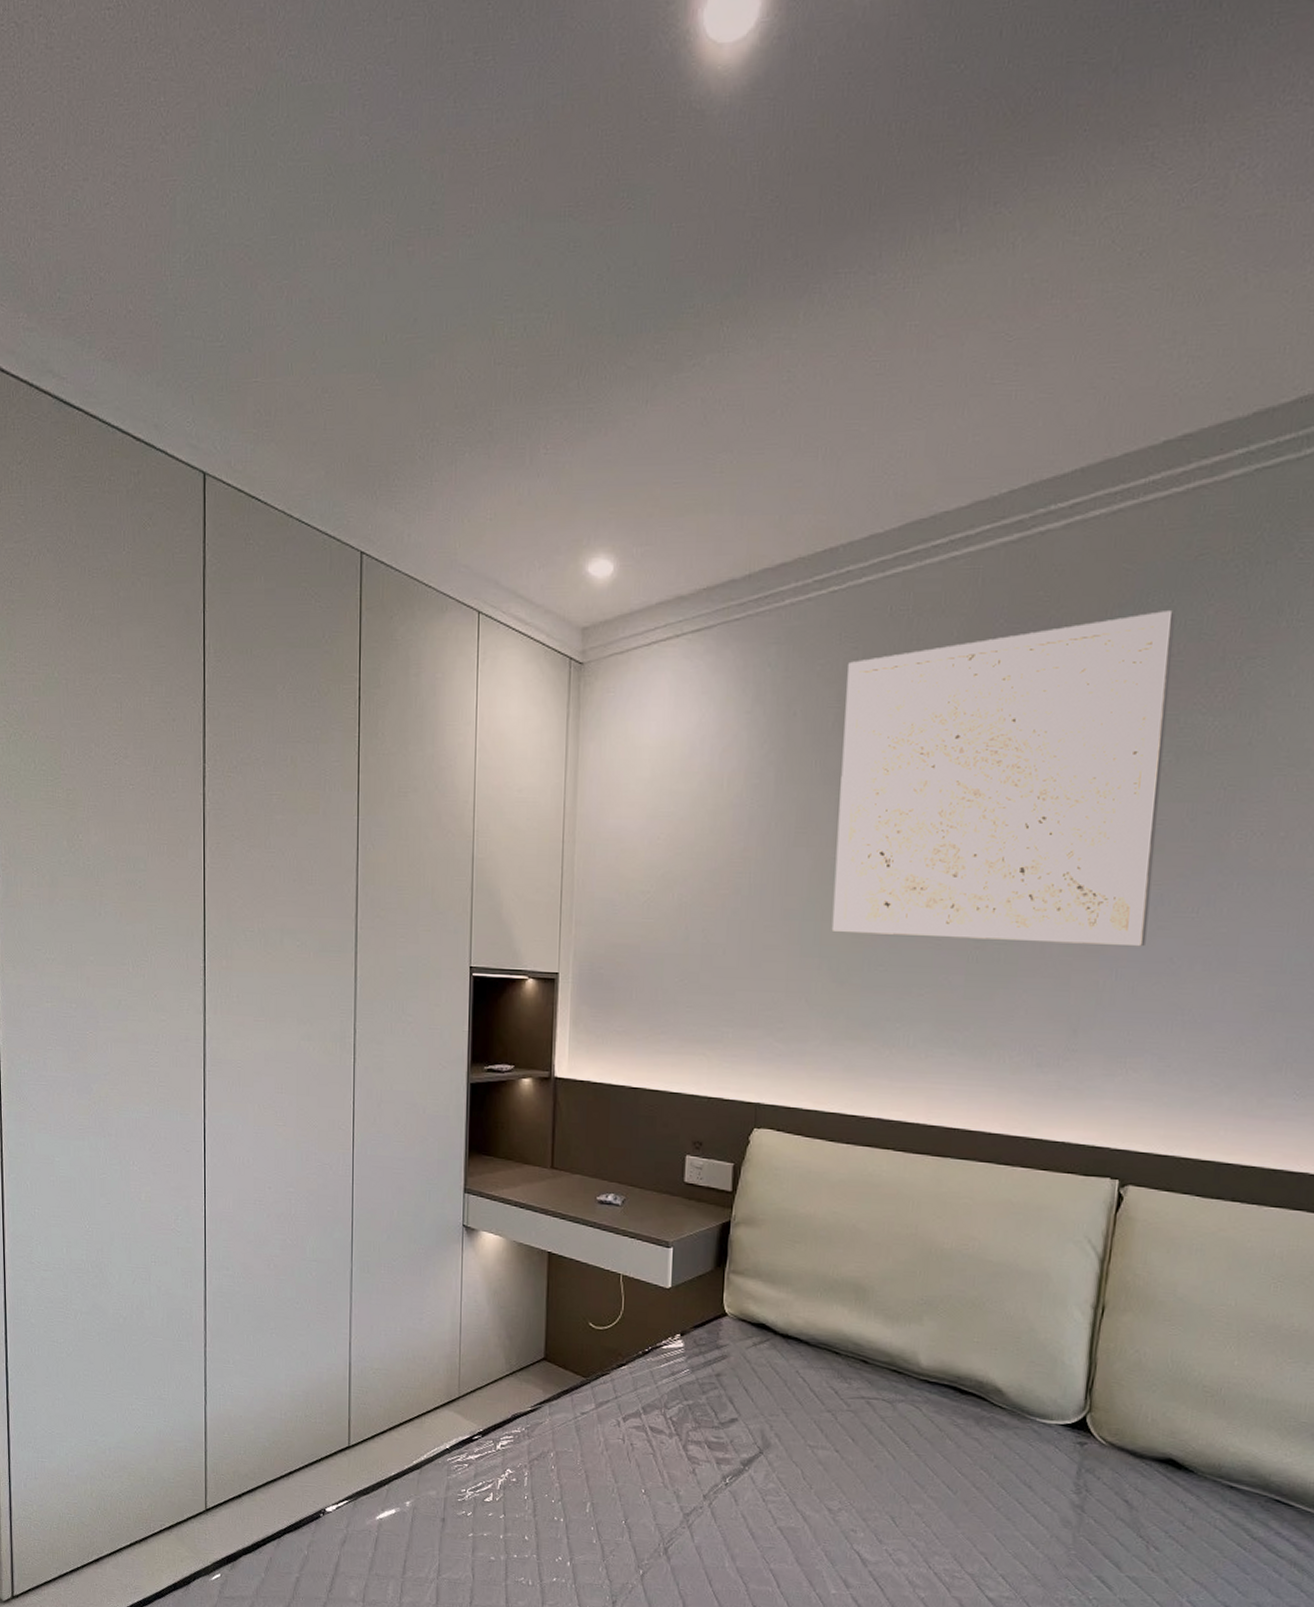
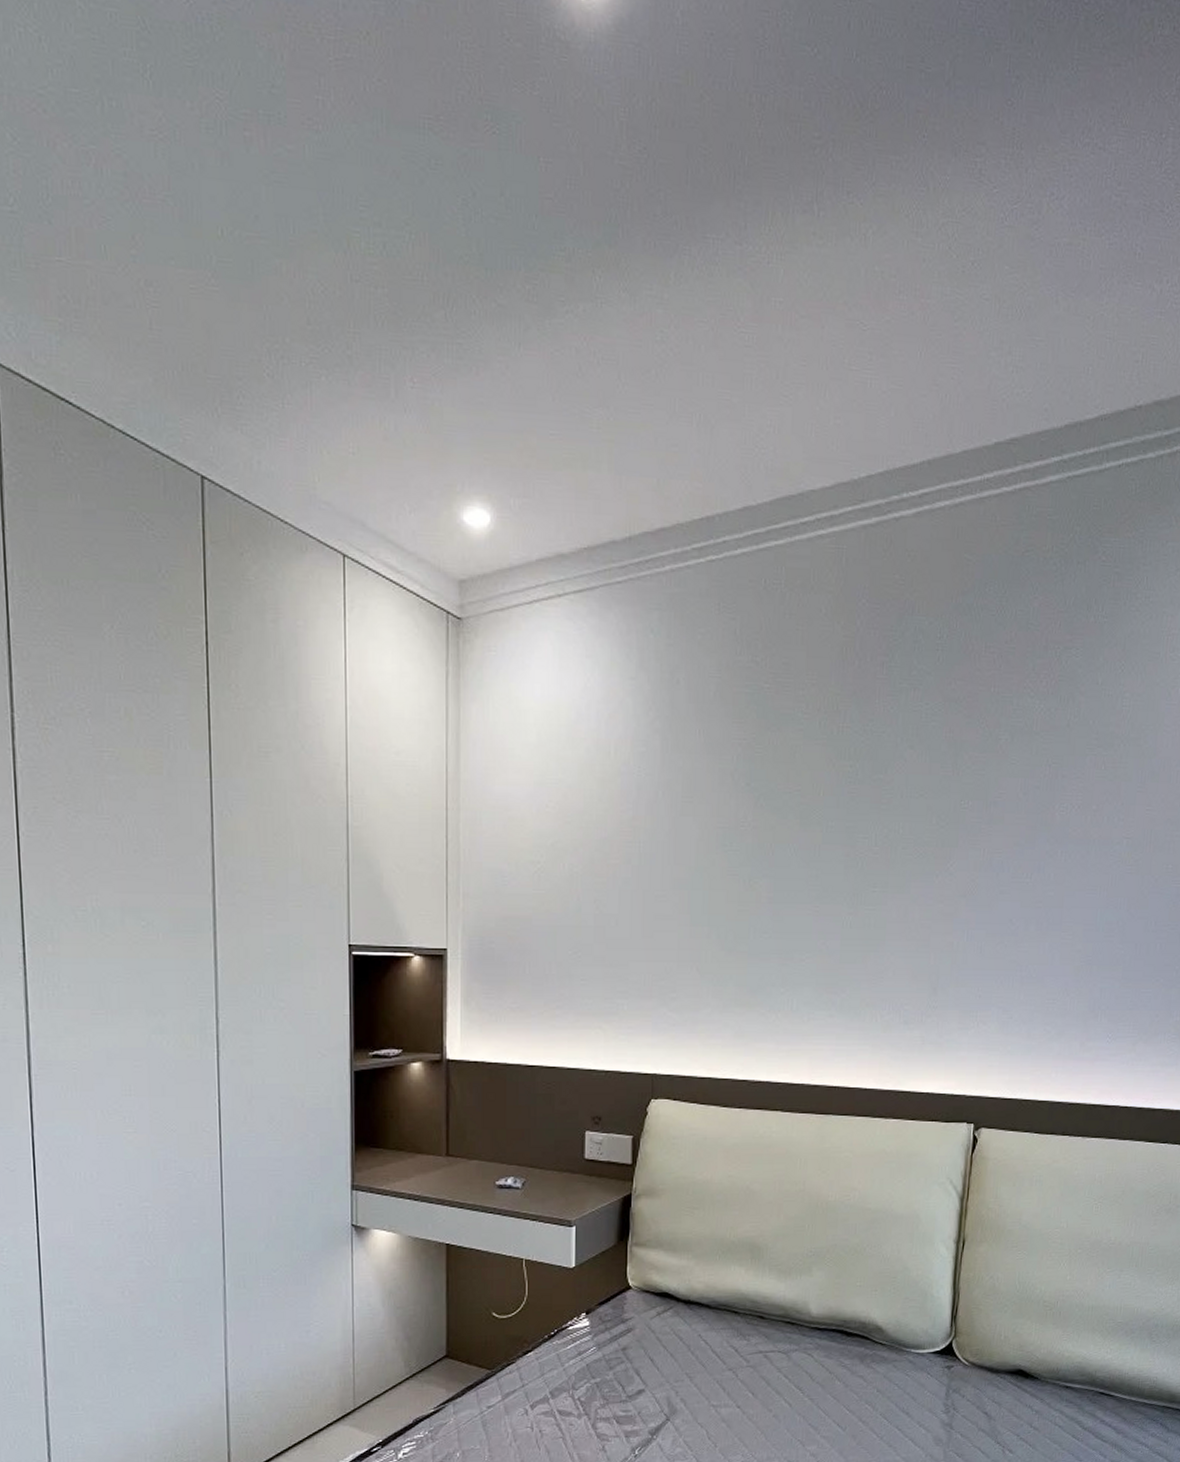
wall art: present [831,611,1176,947] -> none [719,600,1008,910]

